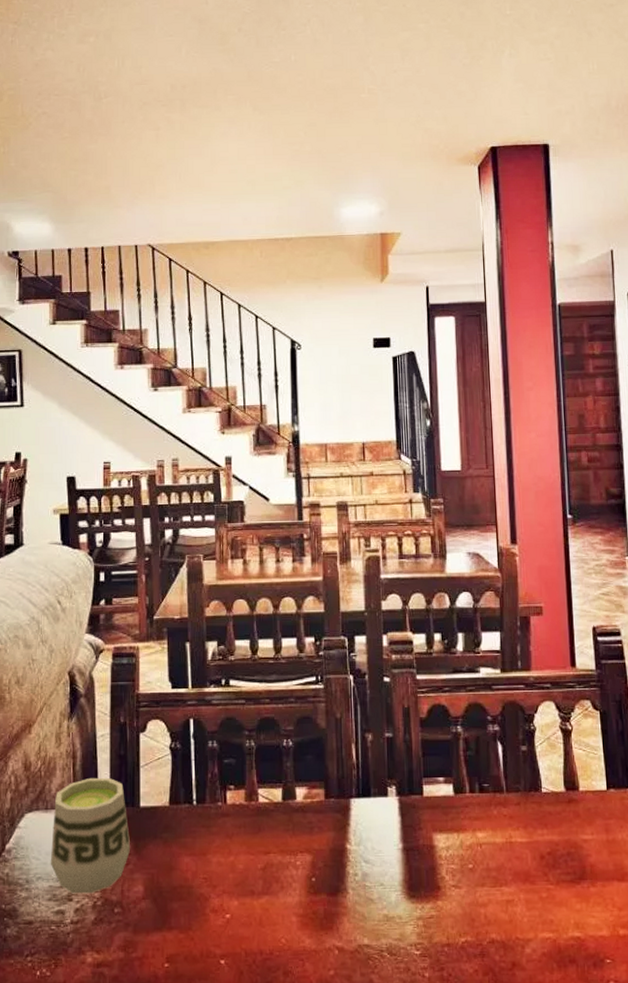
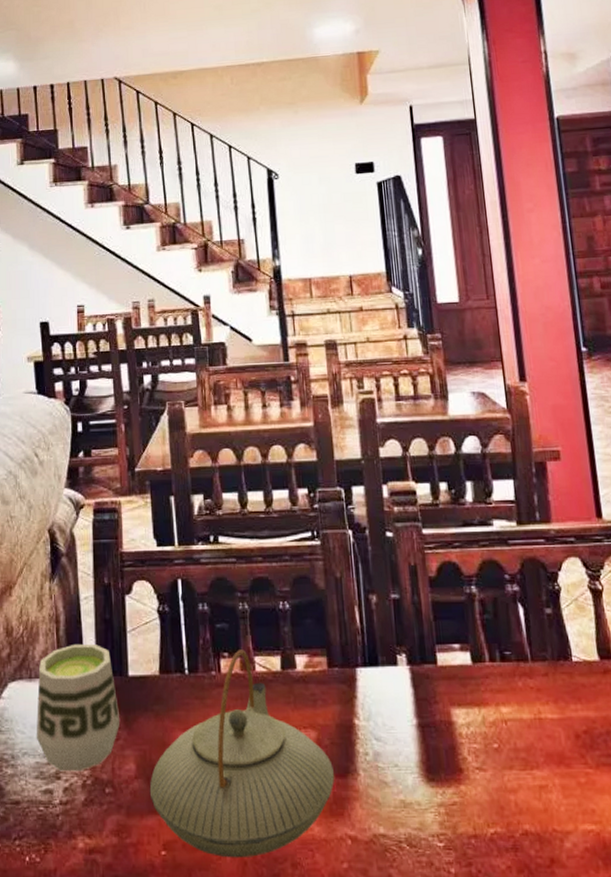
teapot: none [155,783,327,969] -> present [149,650,335,858]

